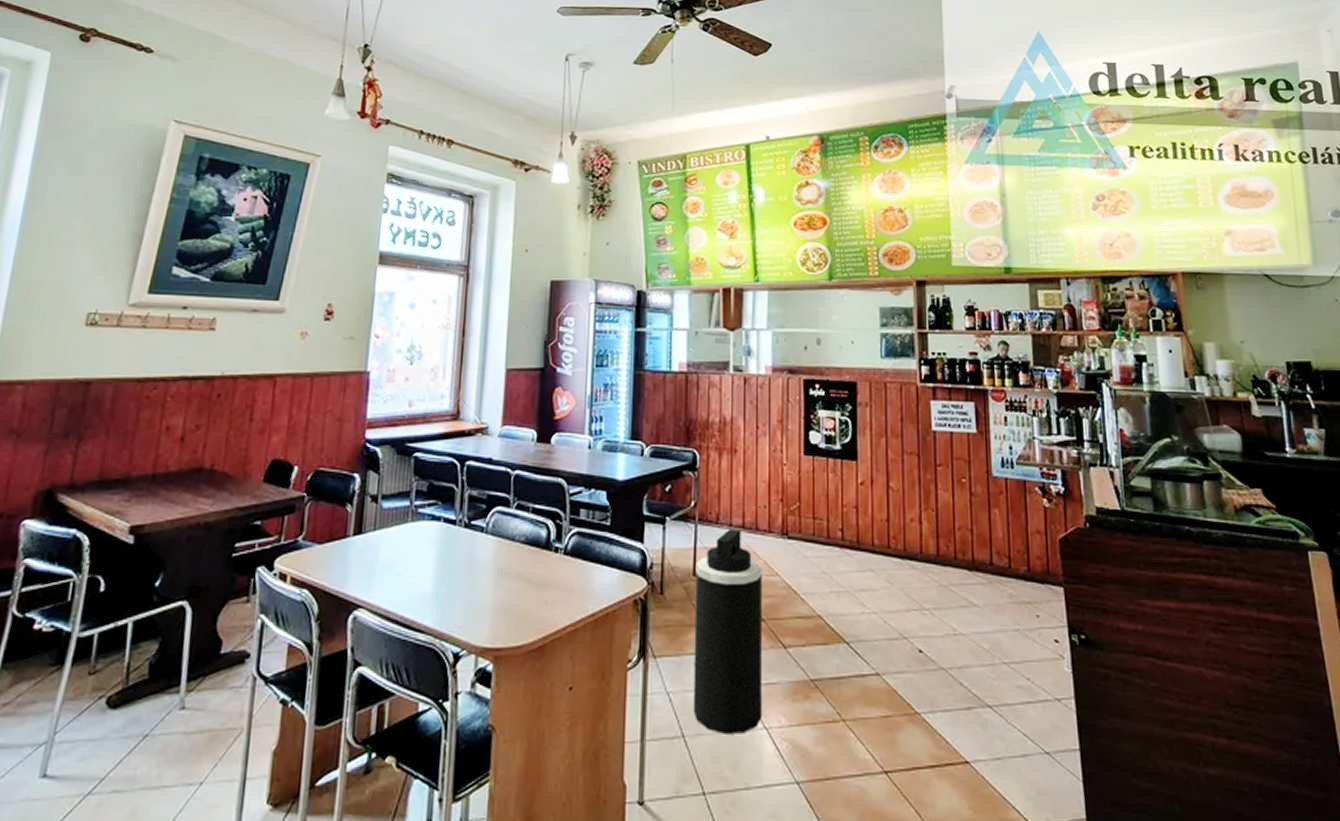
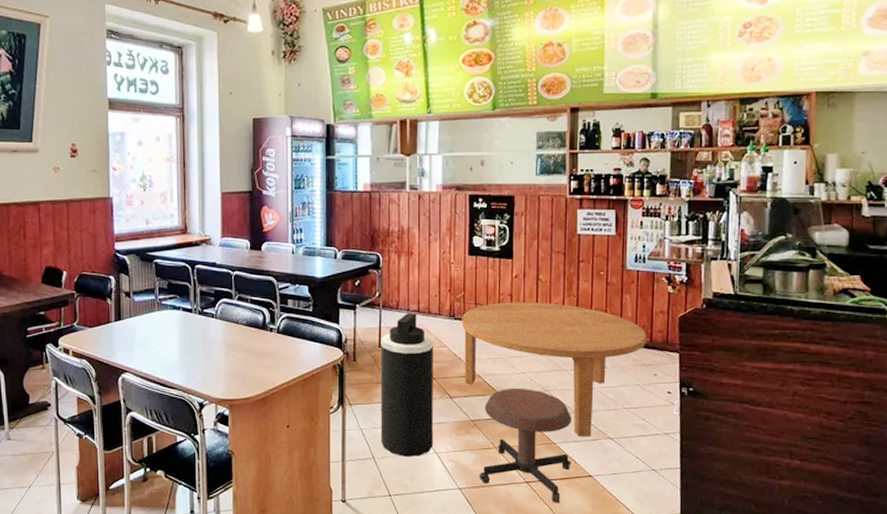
coffee table: none [797,516,1023,705] -> present [462,302,646,437]
stool: none [823,635,942,805] -> present [479,389,573,503]

